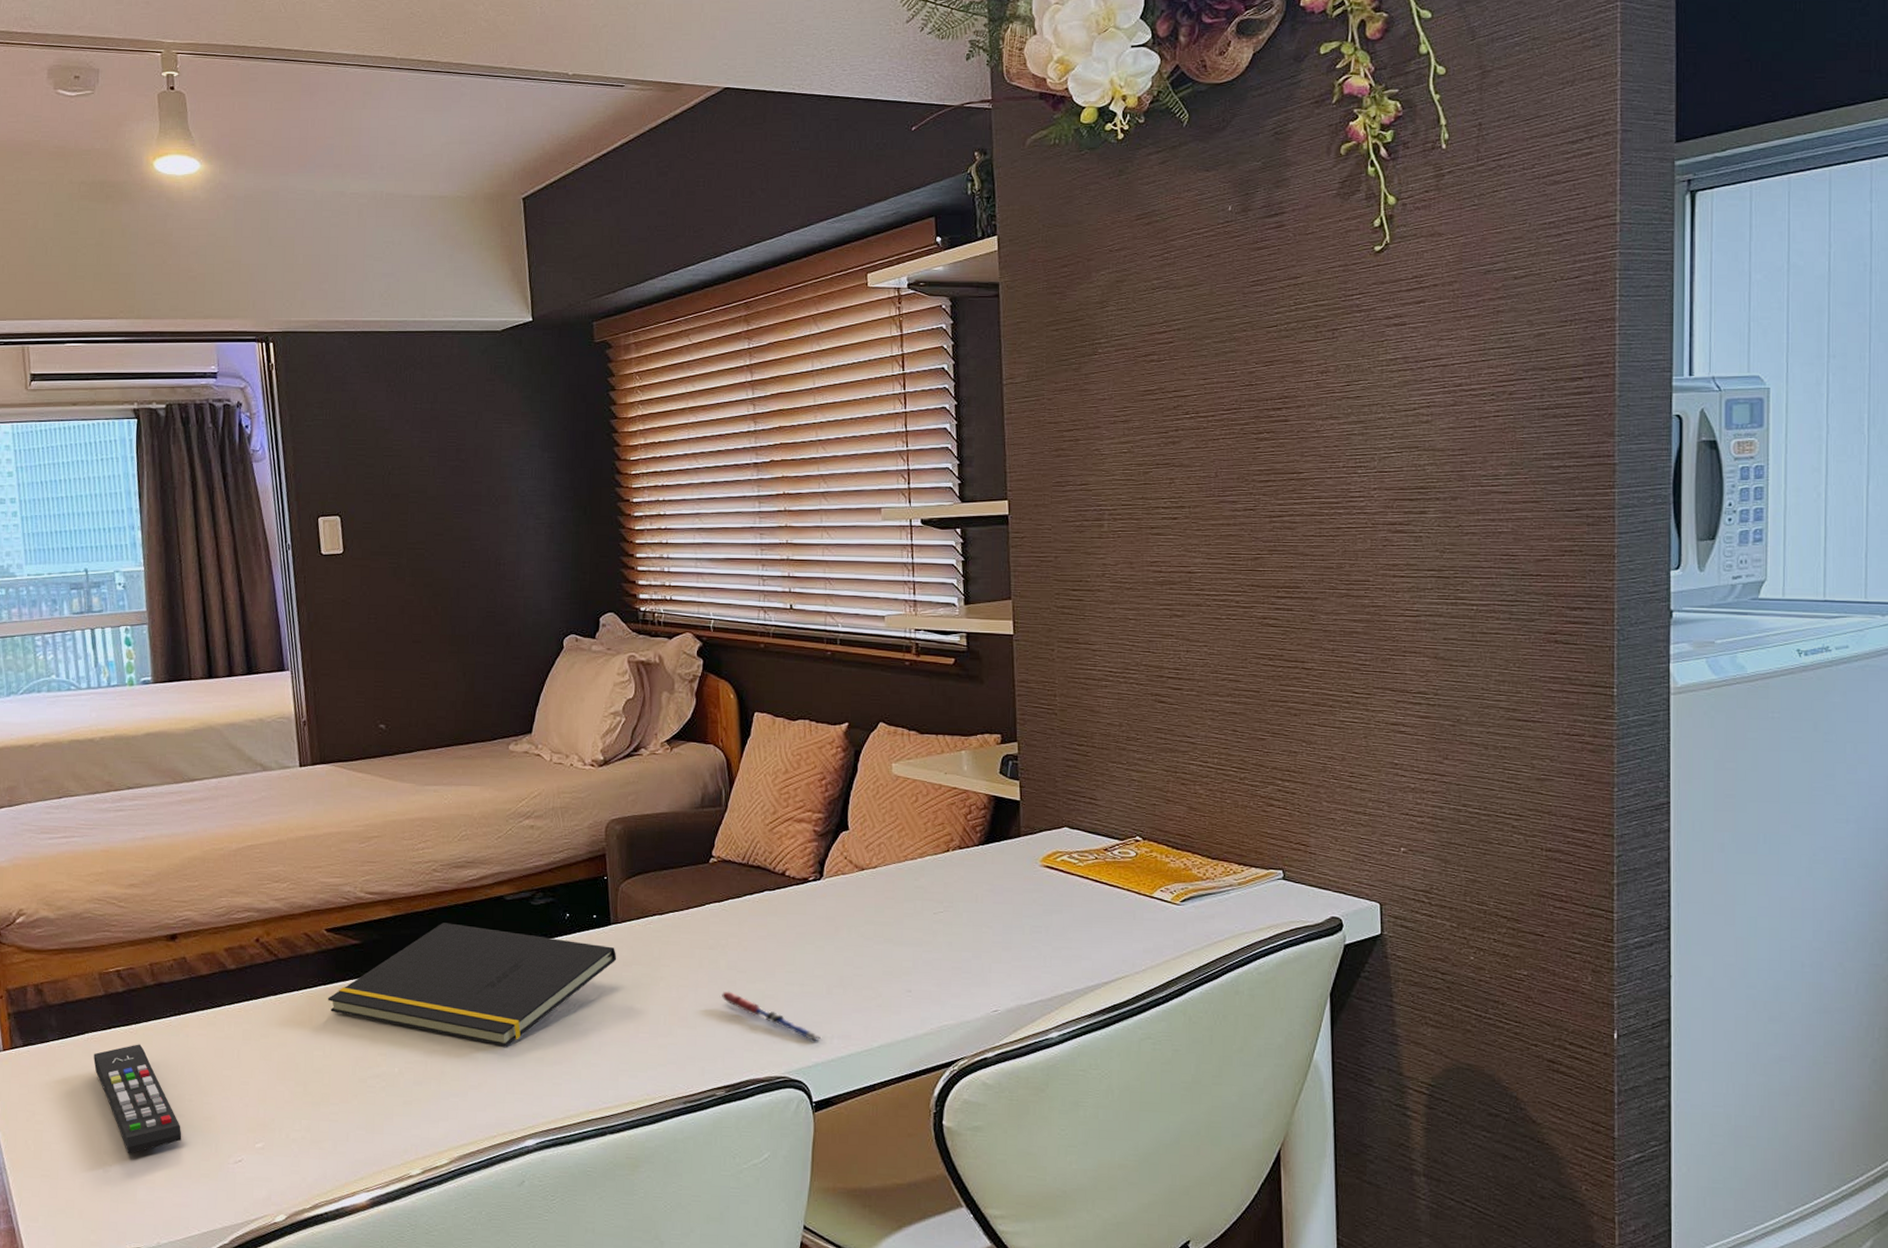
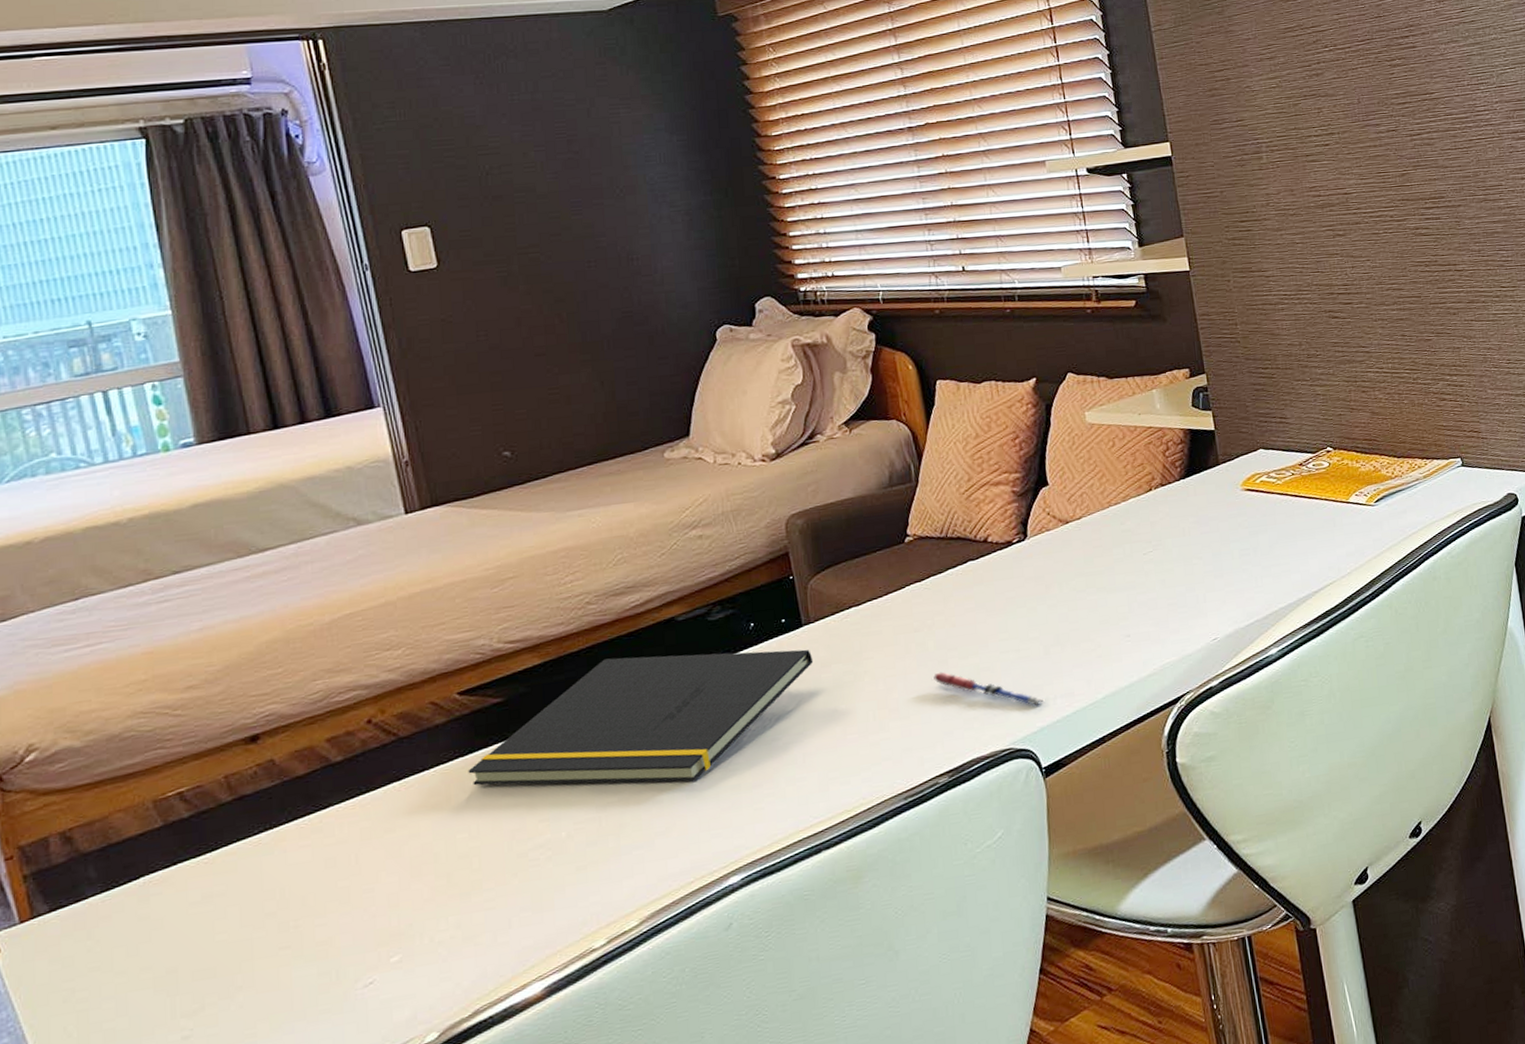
remote control: present [93,1044,182,1154] -> none [155,874,289,1010]

